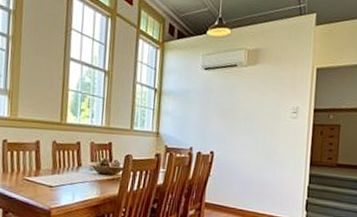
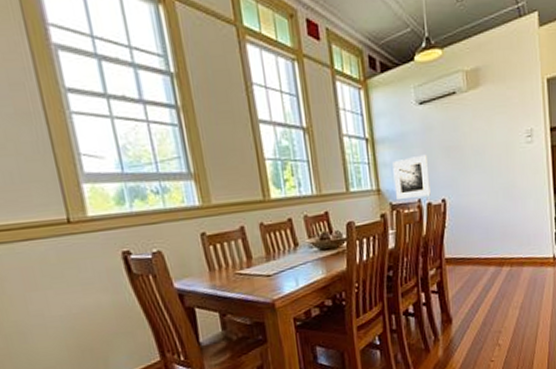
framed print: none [171,111,204,146] -> present [392,154,431,199]

